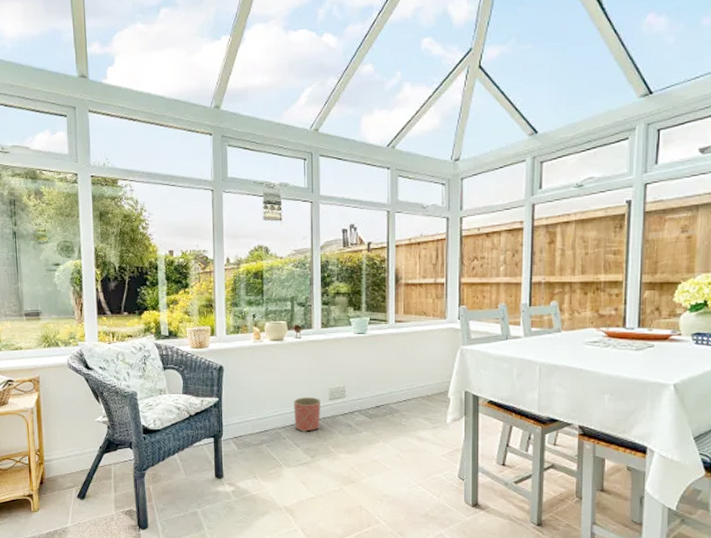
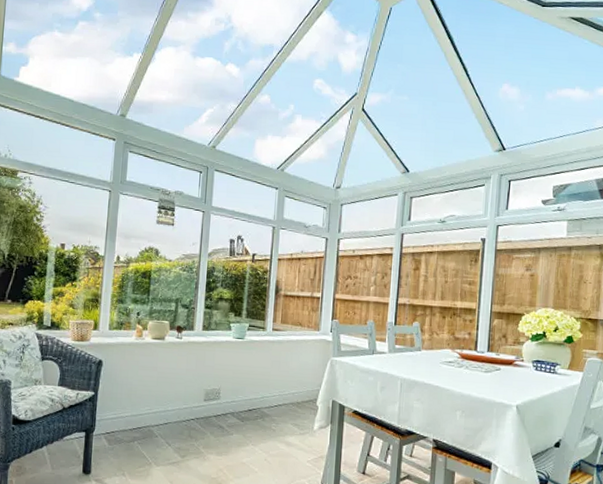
planter: present [294,397,321,432] -> none [168,396,195,431]

